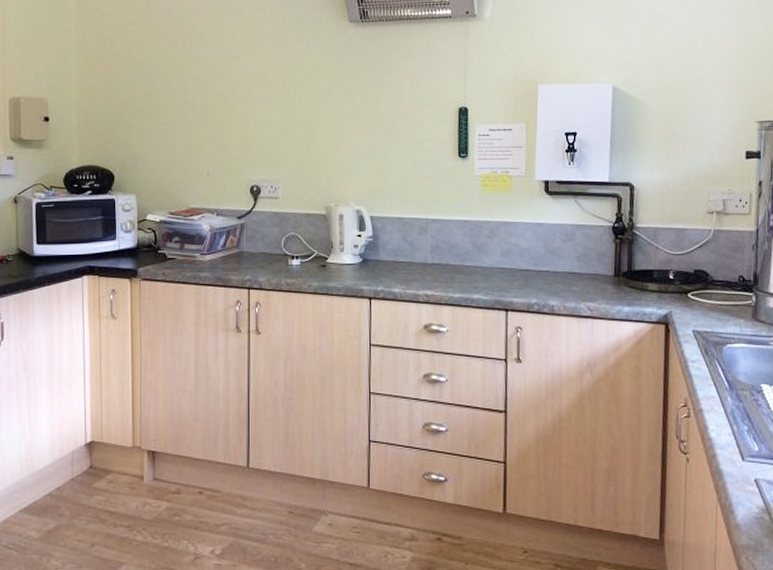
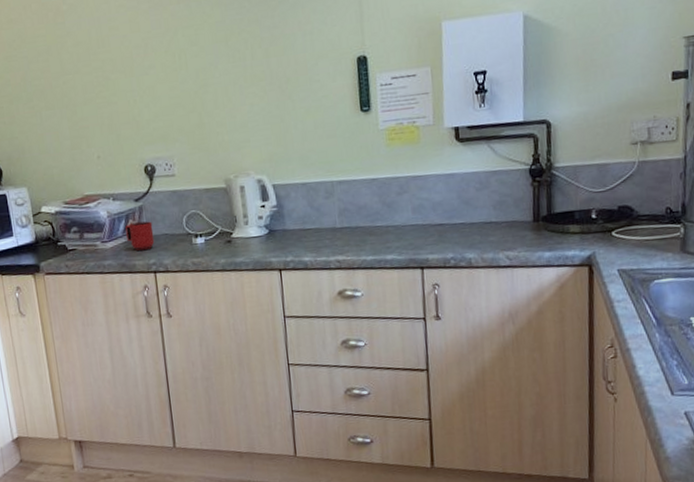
mug: none [226,239,252,267] -> present [125,221,155,251]

